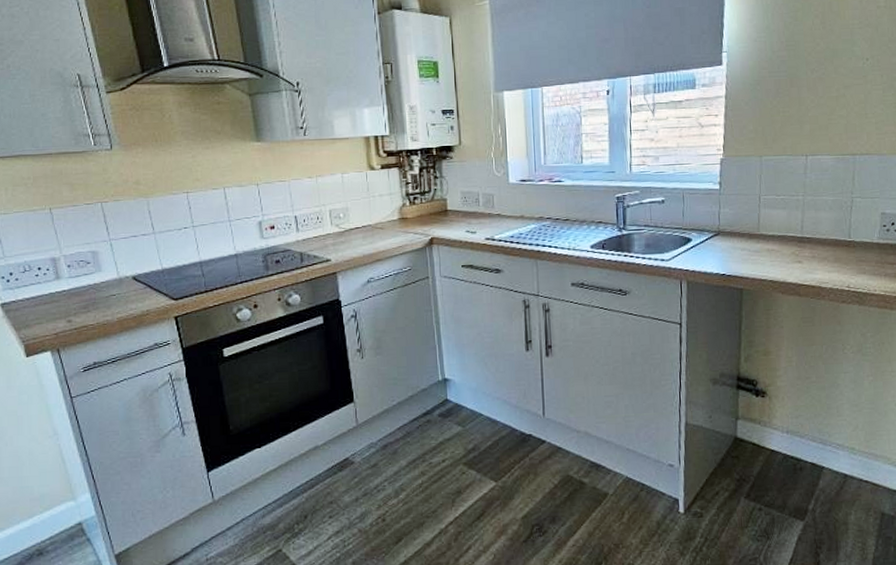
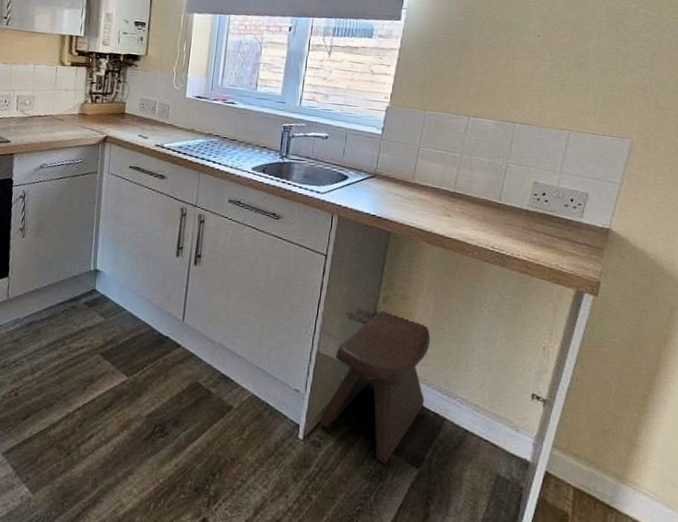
stool: none [699,369,801,523] -> present [320,311,431,464]

